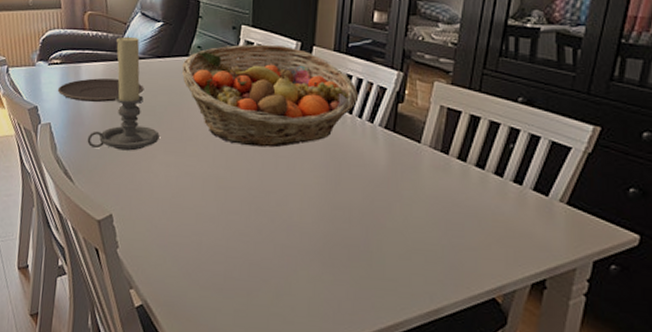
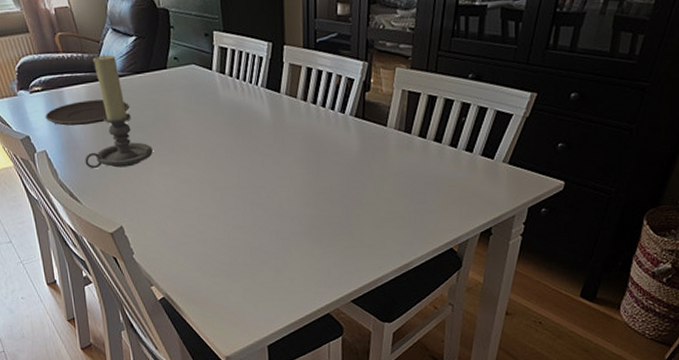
fruit basket: present [181,44,358,148] -> none [162,47,329,149]

